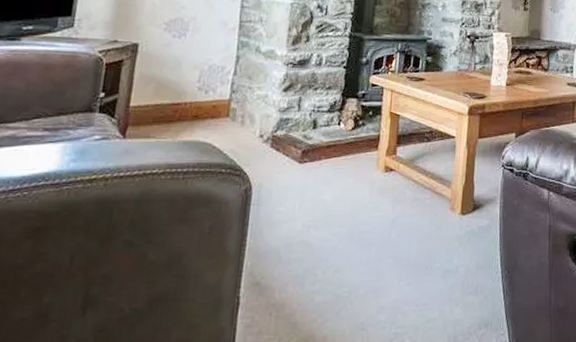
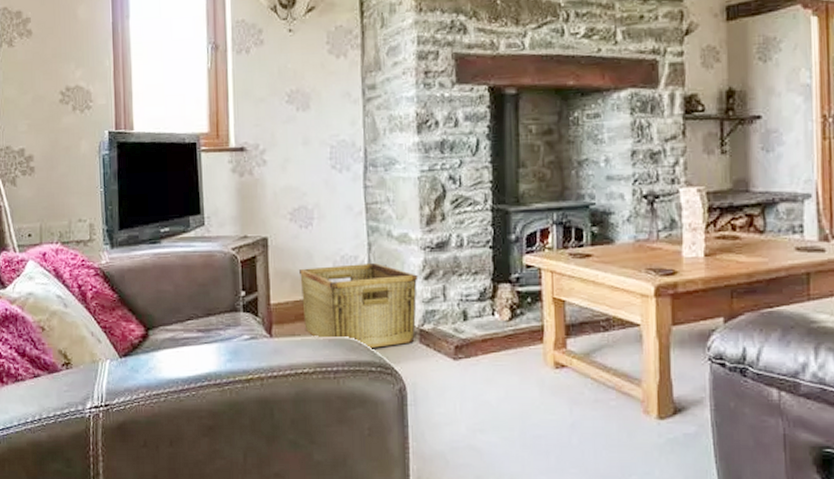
hamper: none [161,73,279,152] -> present [298,263,419,349]

